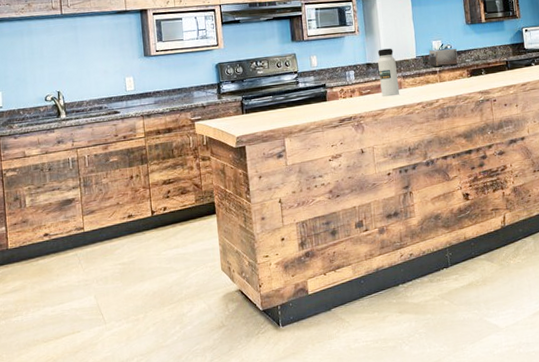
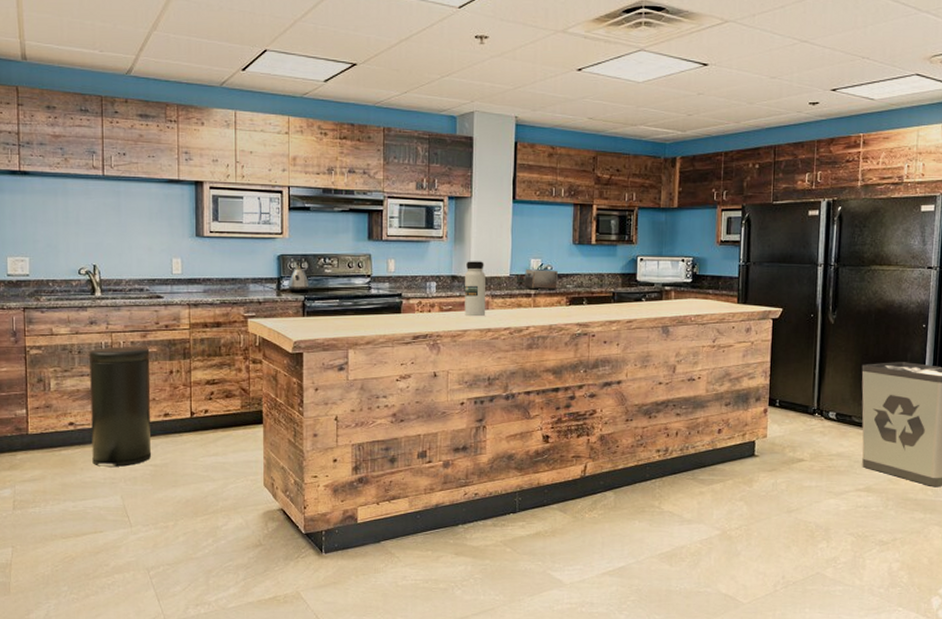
pedal bin: none [58,158,119,271] -> present [89,347,151,467]
kettle: none [226,64,246,95] -> present [288,258,309,293]

